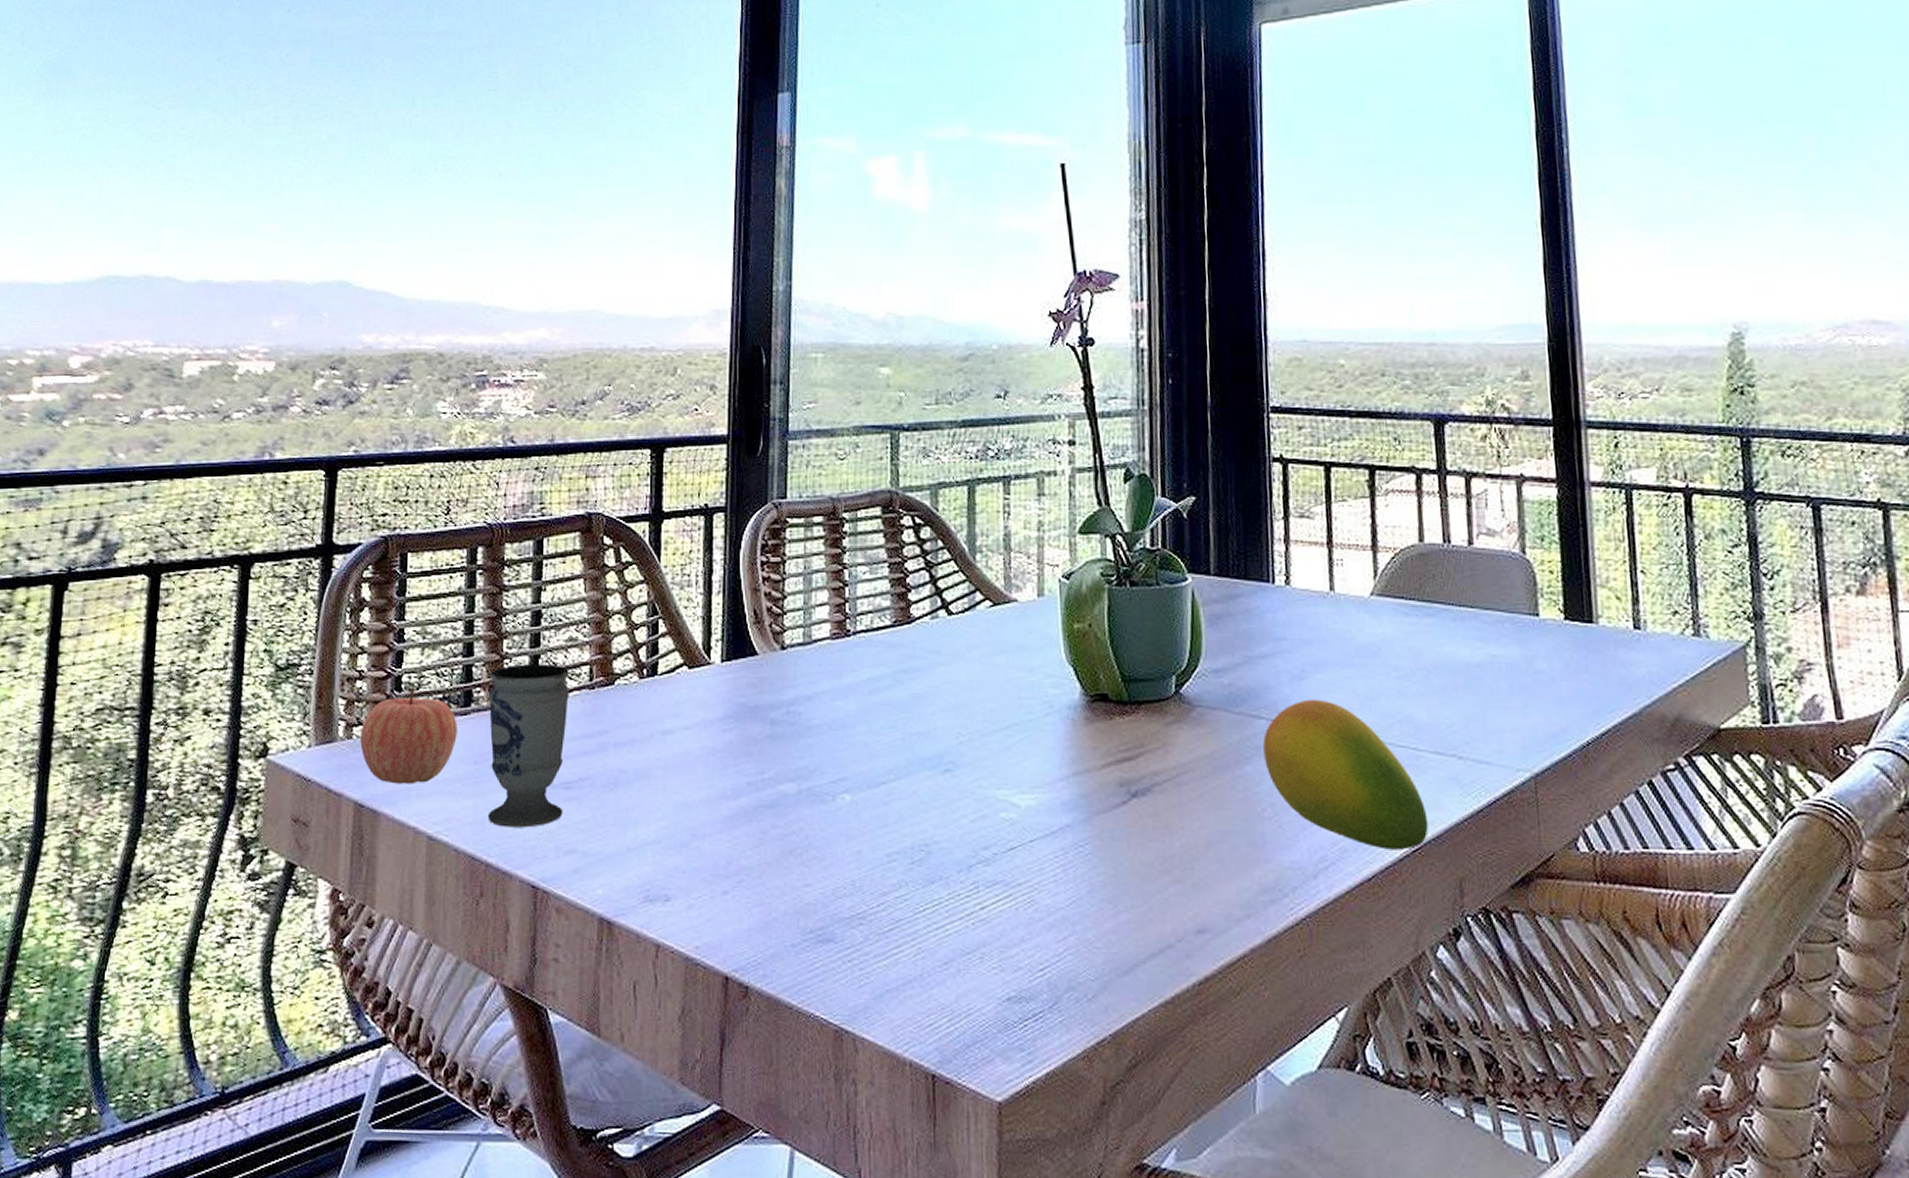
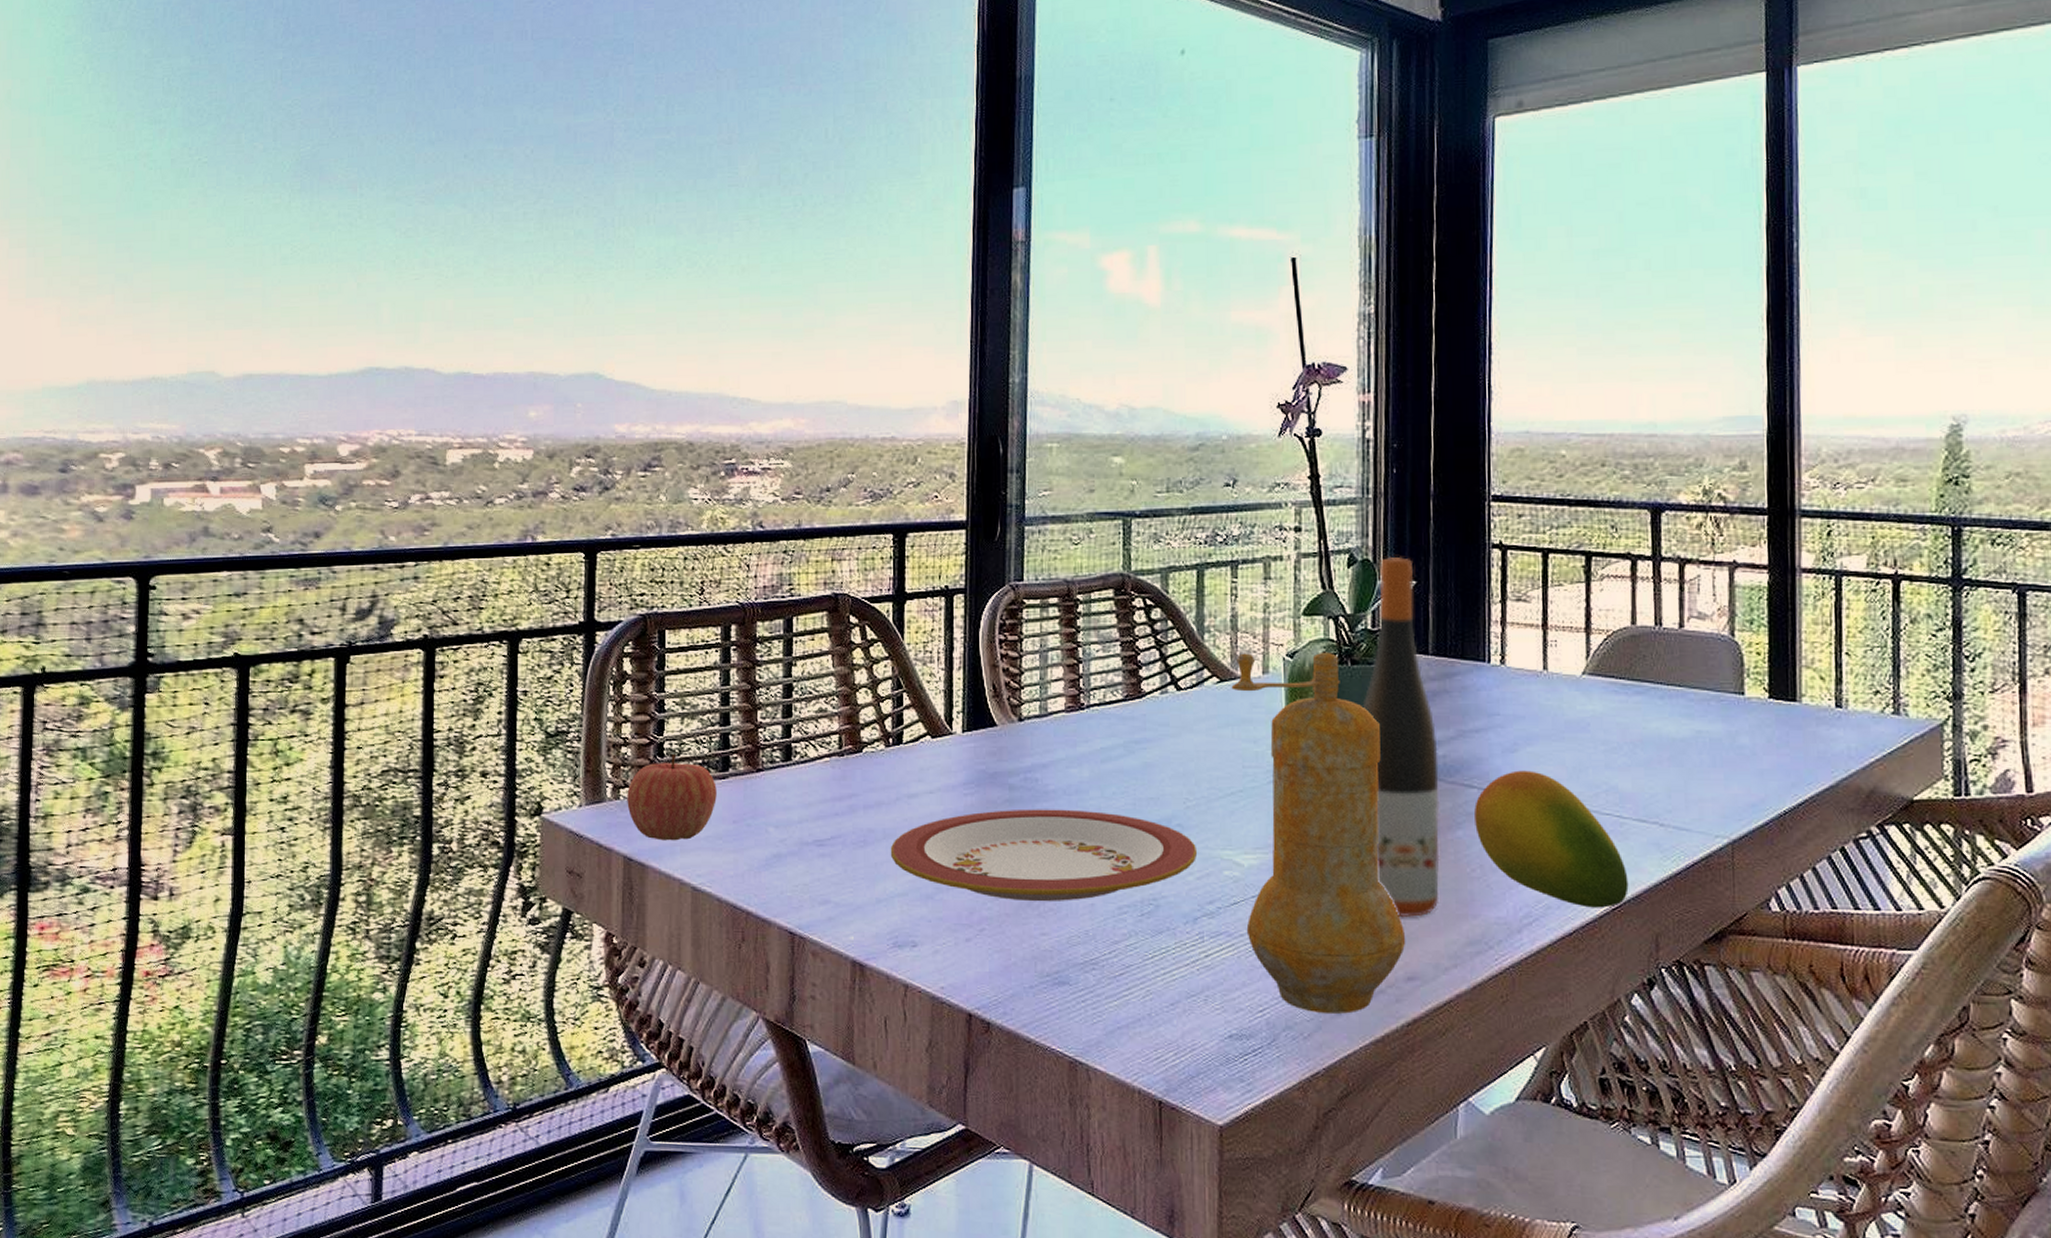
cup: present [487,664,569,828] -> none [744,733,820,881]
plate: none [642,745,972,849] -> present [890,809,1198,902]
pepper mill: none [1005,572,1194,972] -> present [1231,651,1405,1014]
wine bottle: none [1142,472,1229,864] -> present [1362,557,1440,918]

